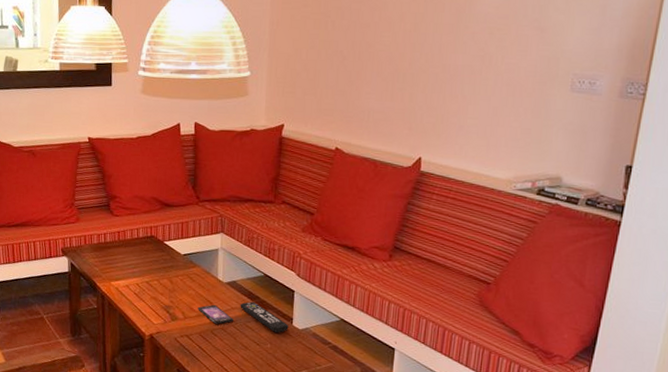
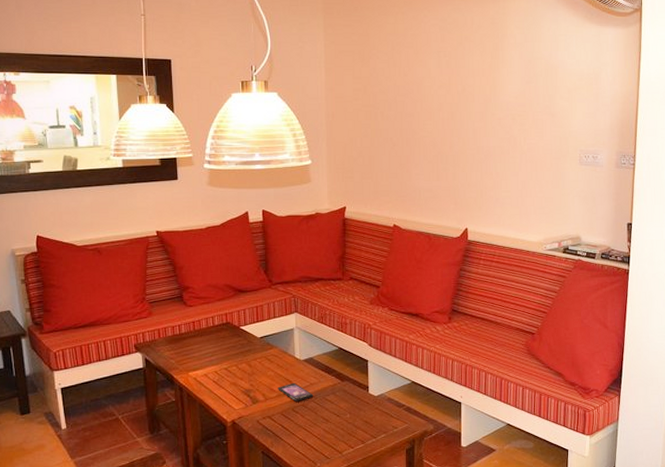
remote control: present [240,302,289,333] -> none [318,376,365,402]

